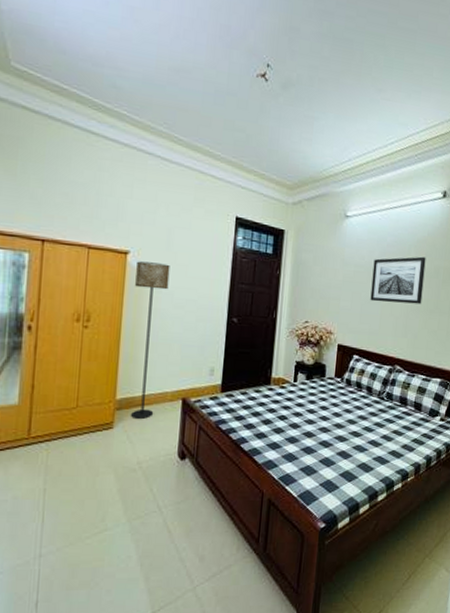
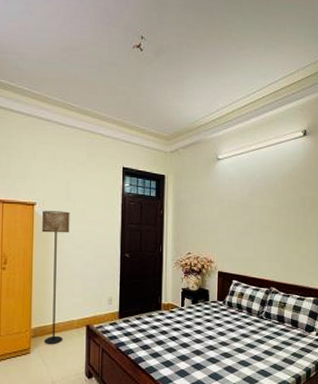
wall art: present [370,256,426,305] -> none [244,189,292,232]

